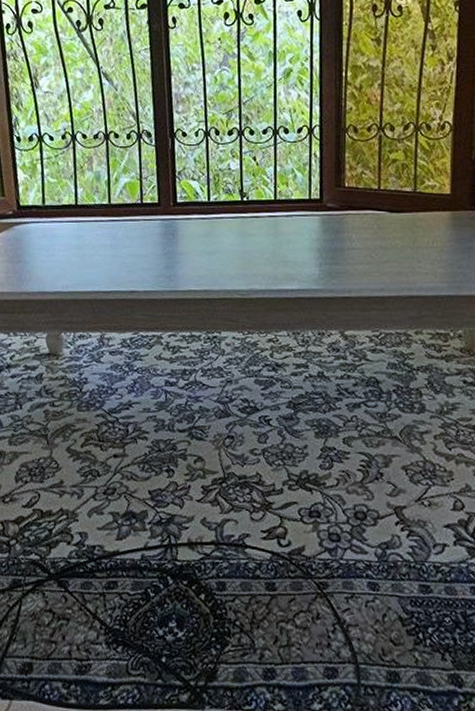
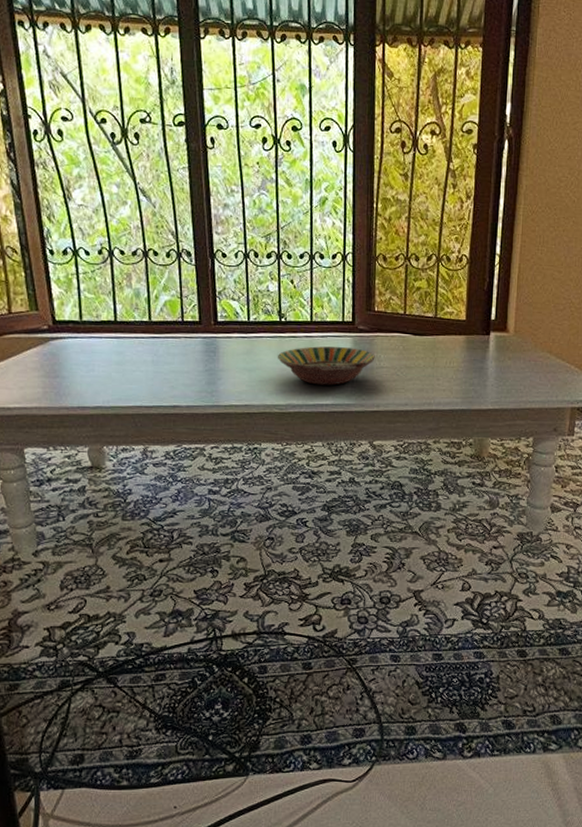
serving bowl: none [238,226,346,269] -> present [277,346,375,386]

